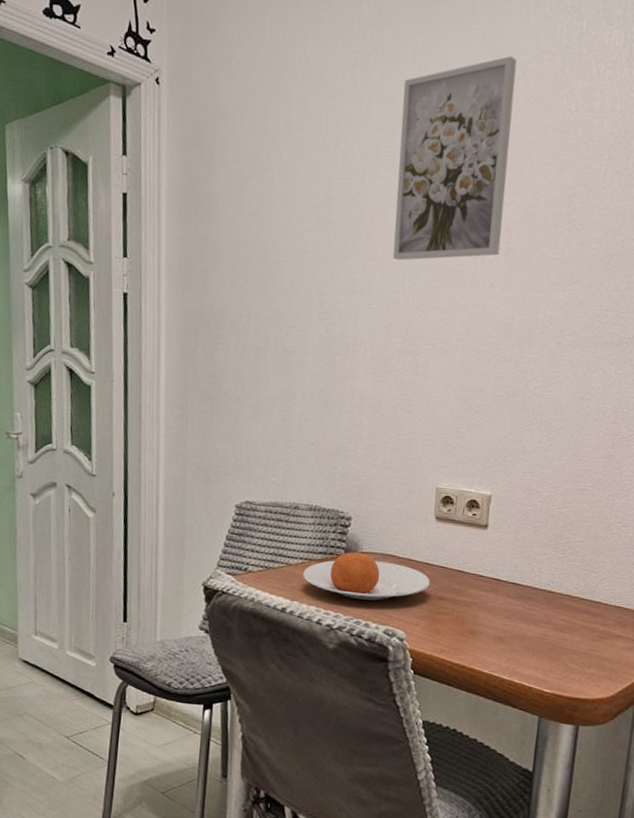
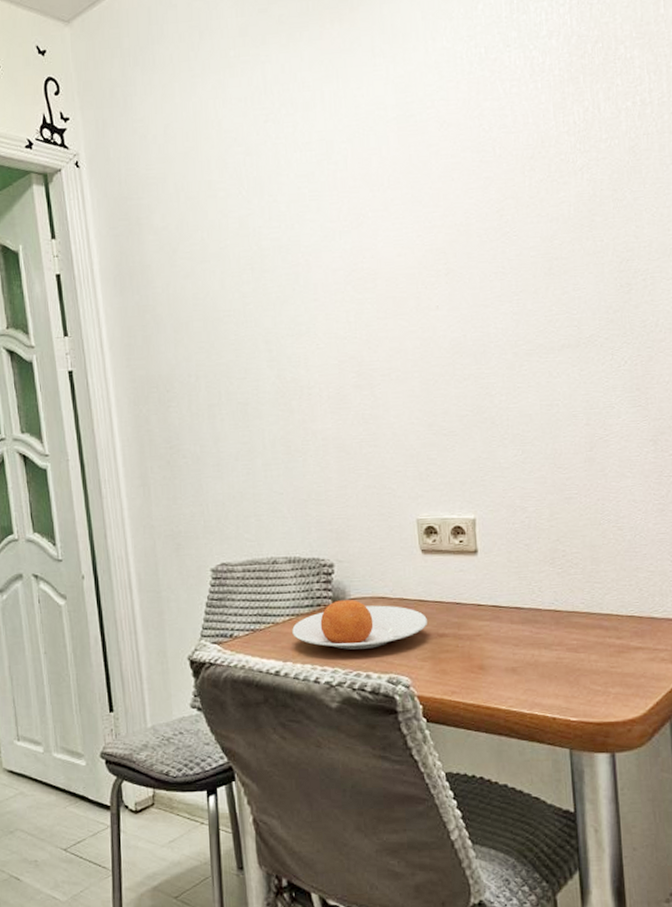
wall art: present [392,56,517,261] -> none [317,90,439,298]

